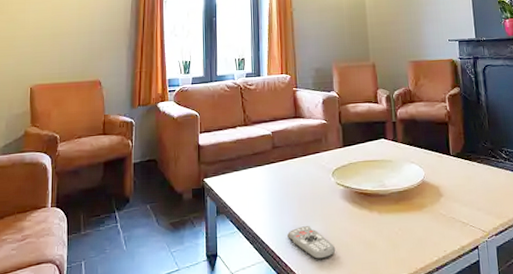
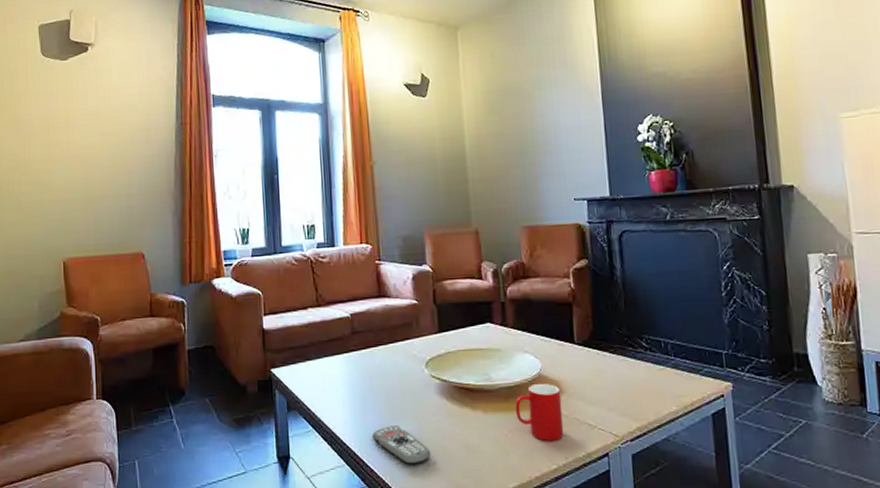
cup: none [404,188,443,237] -> present [515,383,564,441]

